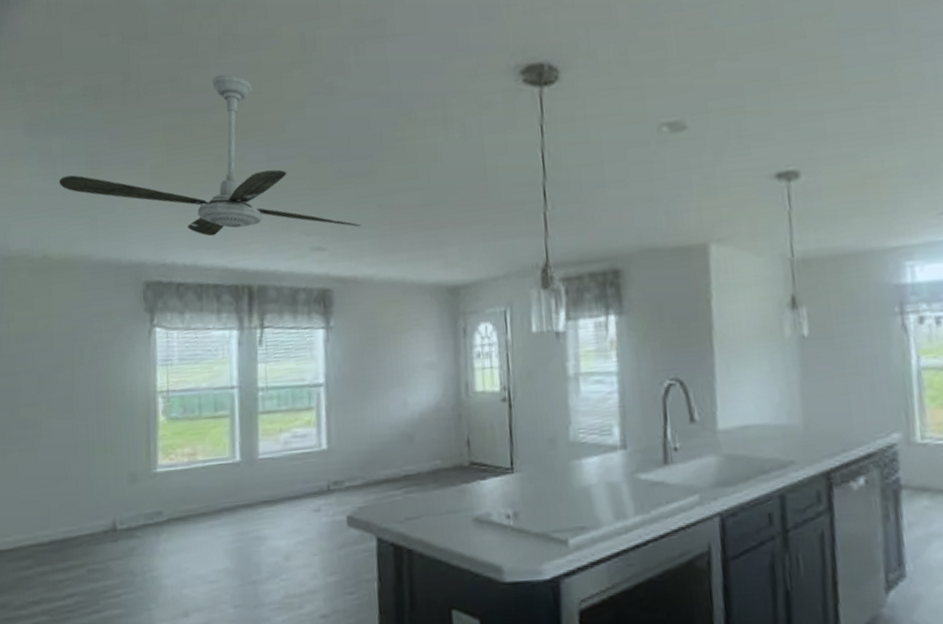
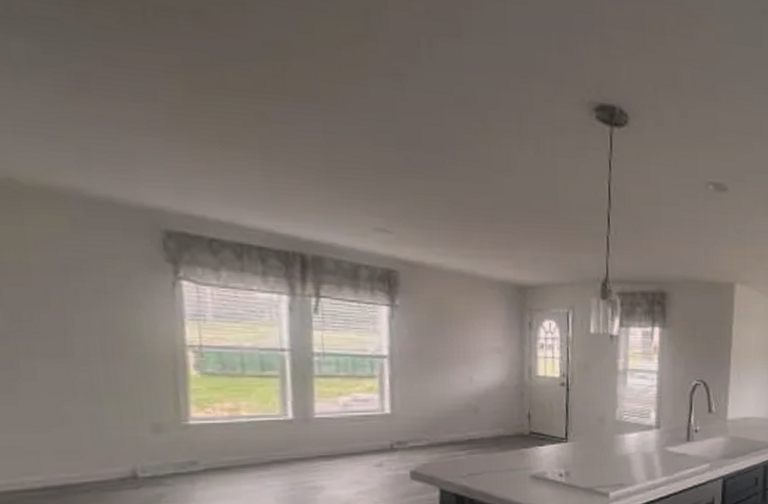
ceiling fan: present [59,74,361,237] -> none [25,24,430,217]

